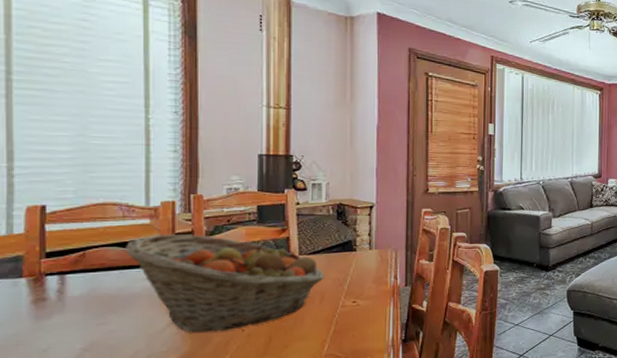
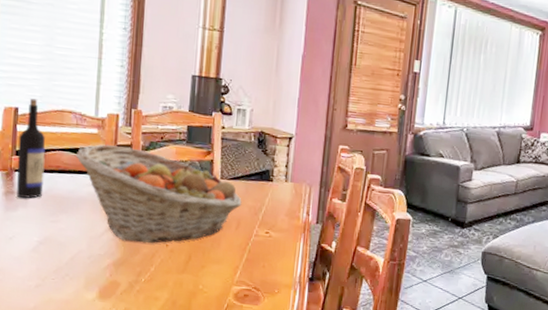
wine bottle: none [48,194,85,305] -> present [16,98,46,199]

